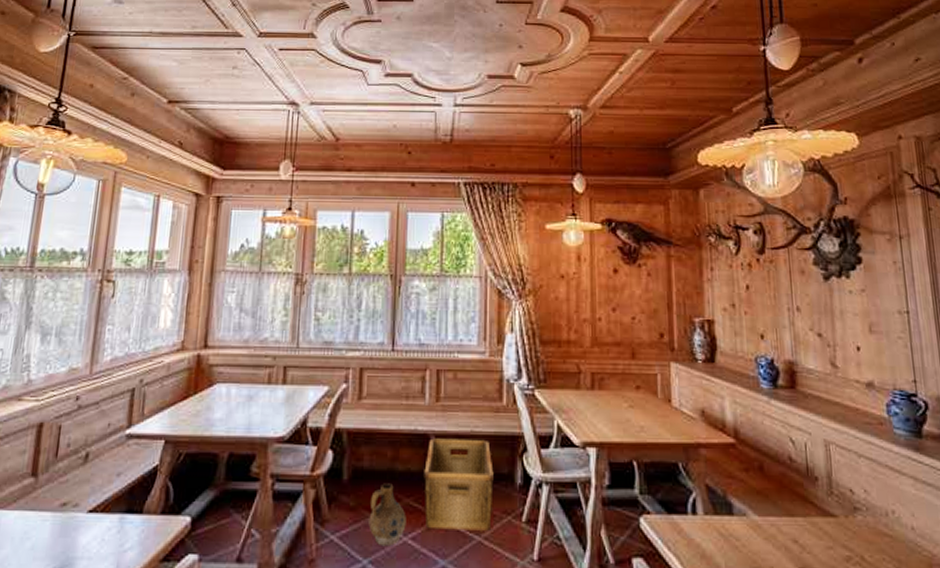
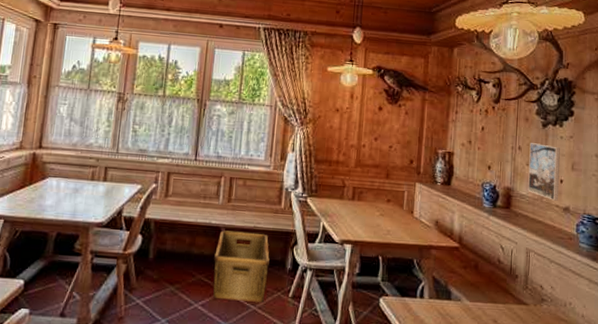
ceramic jug: present [368,483,406,547] -> none [167,262,198,310]
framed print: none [810,301,858,375] -> present [528,143,560,201]

